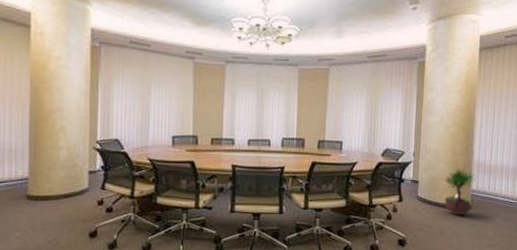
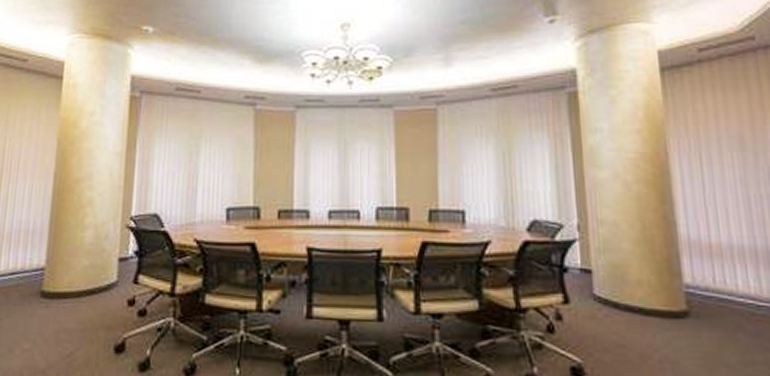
potted tree: present [442,167,477,216] -> none [631,247,690,328]

